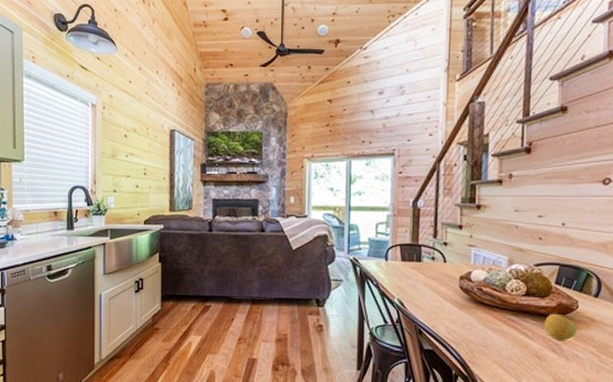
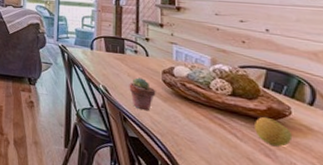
potted succulent: none [425,286,453,320] -> present [129,77,156,110]

